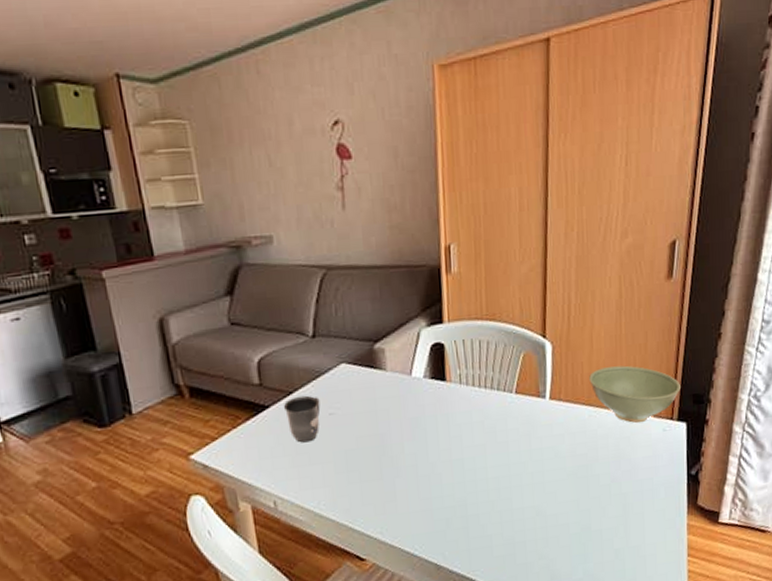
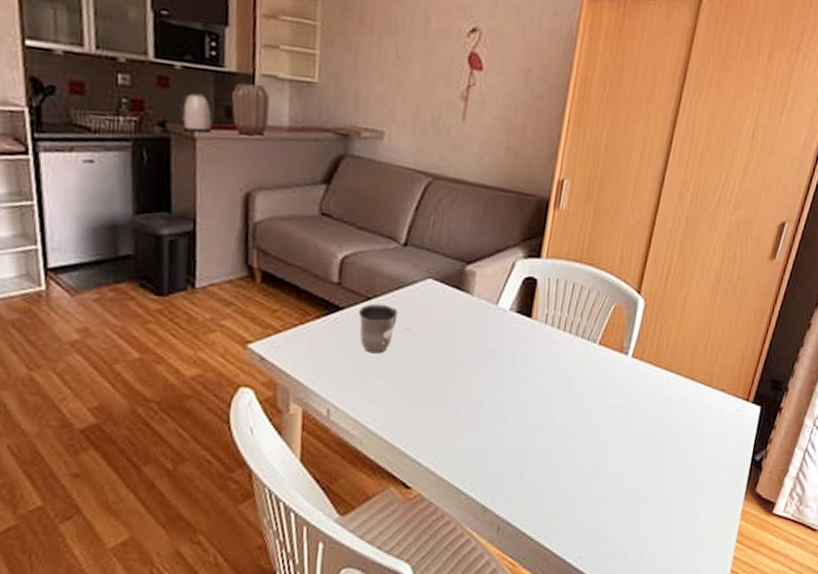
kettle: none [84,237,116,275] -> present [180,92,212,134]
vase: none [127,218,166,267] -> present [231,82,270,137]
bowl: present [589,365,681,423] -> none [674,335,763,399]

